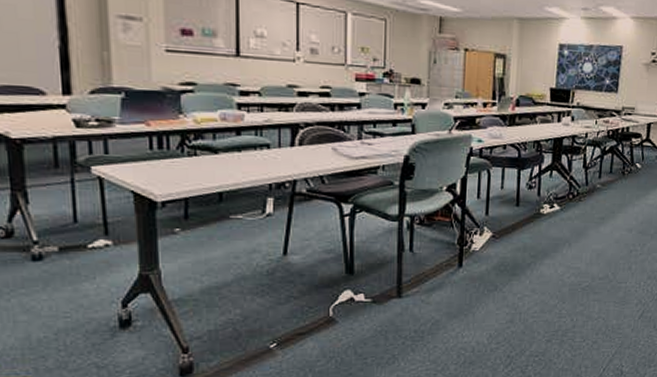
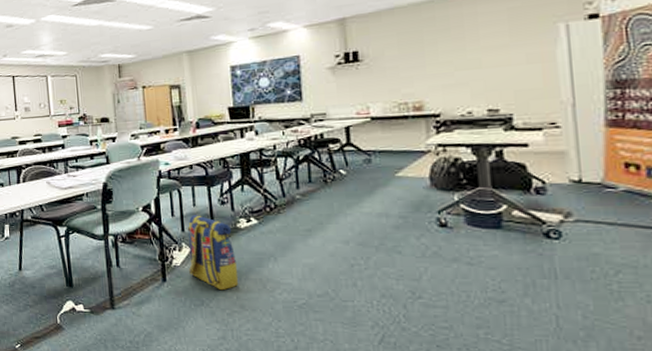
backpack: none [487,198,535,276] -> present [187,215,238,291]

